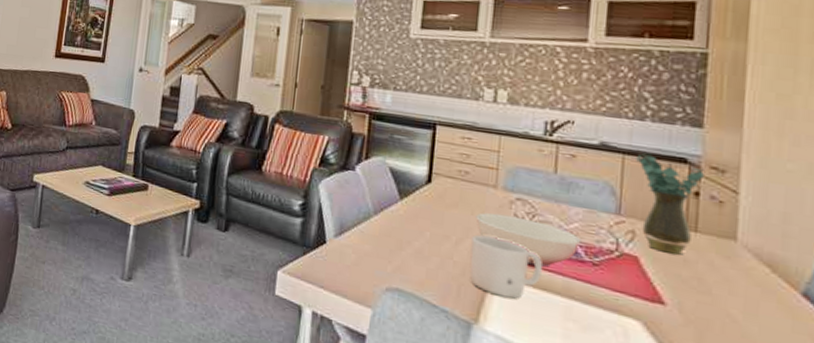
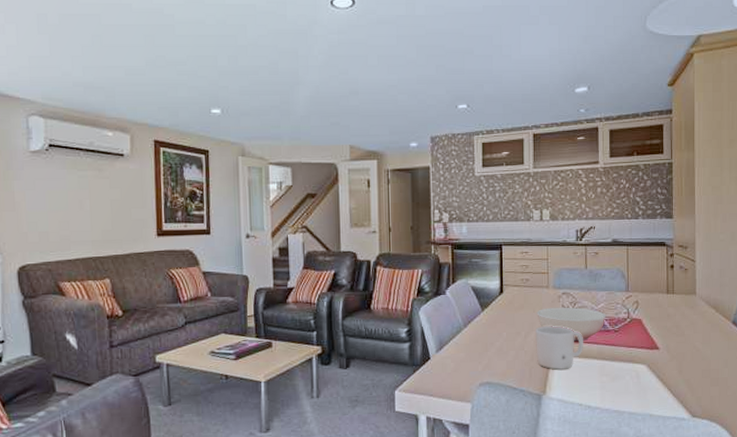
vase: present [636,149,704,255] -> none [635,240,675,313]

